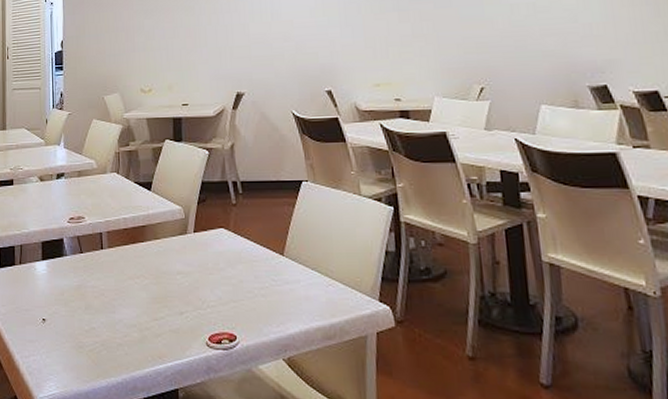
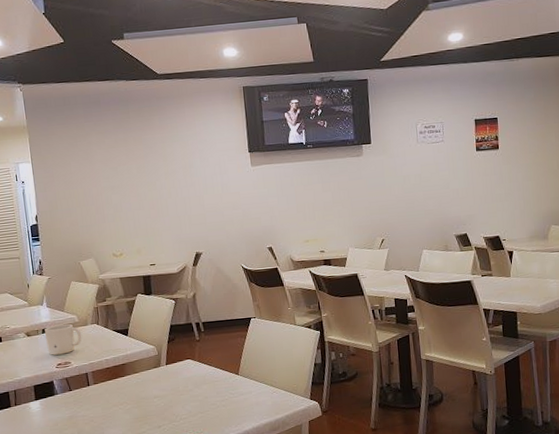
mug: none [59,169,99,207] -> present [45,323,82,355]

